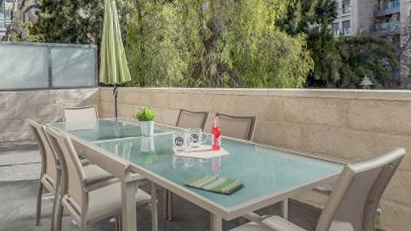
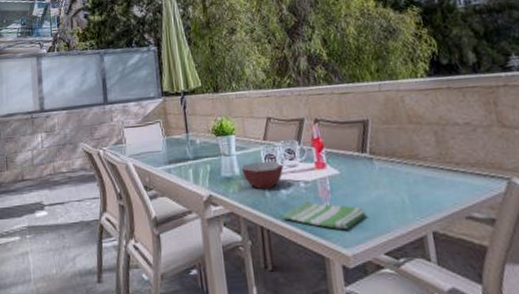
bowl: none [157,142,189,163] -> present [242,161,284,190]

